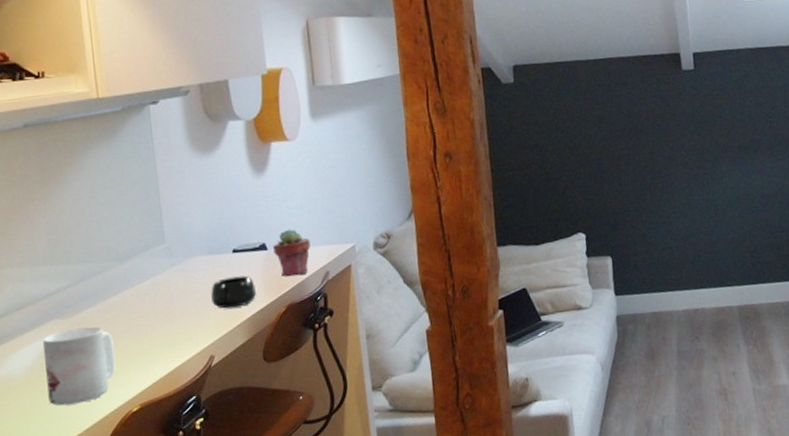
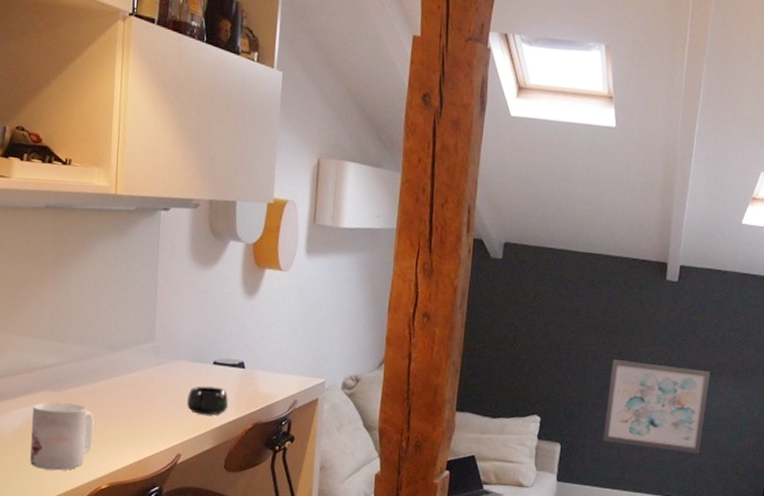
potted succulent: present [273,229,311,277] -> none [250,353,285,398]
wall art: none [646,151,752,244] -> present [603,359,711,453]

